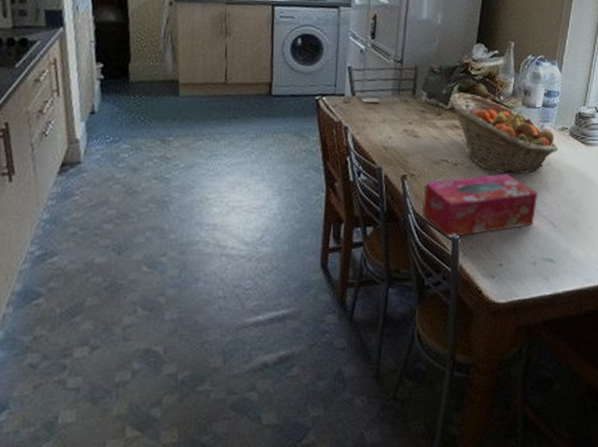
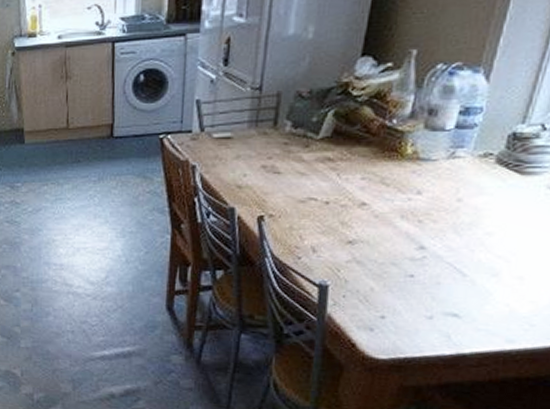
tissue box: present [422,174,538,238] -> none [282,212,441,285]
fruit basket: present [450,92,559,174] -> none [322,118,477,213]

